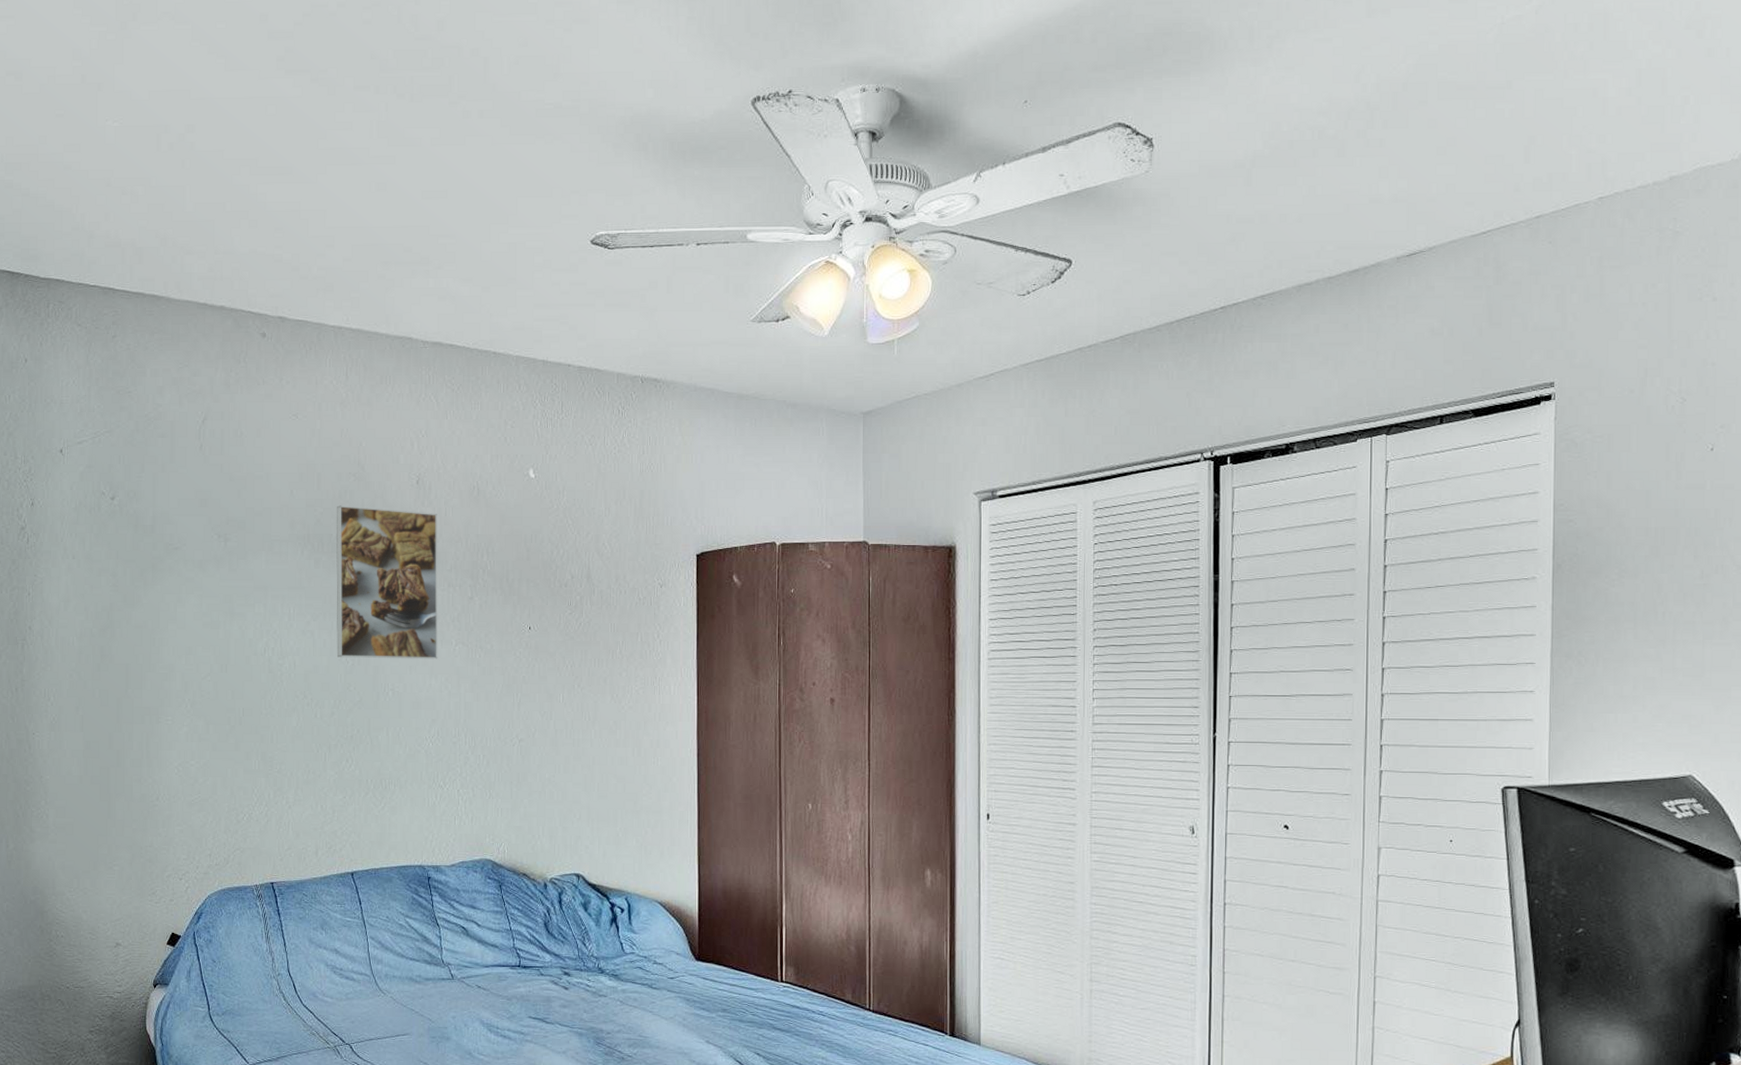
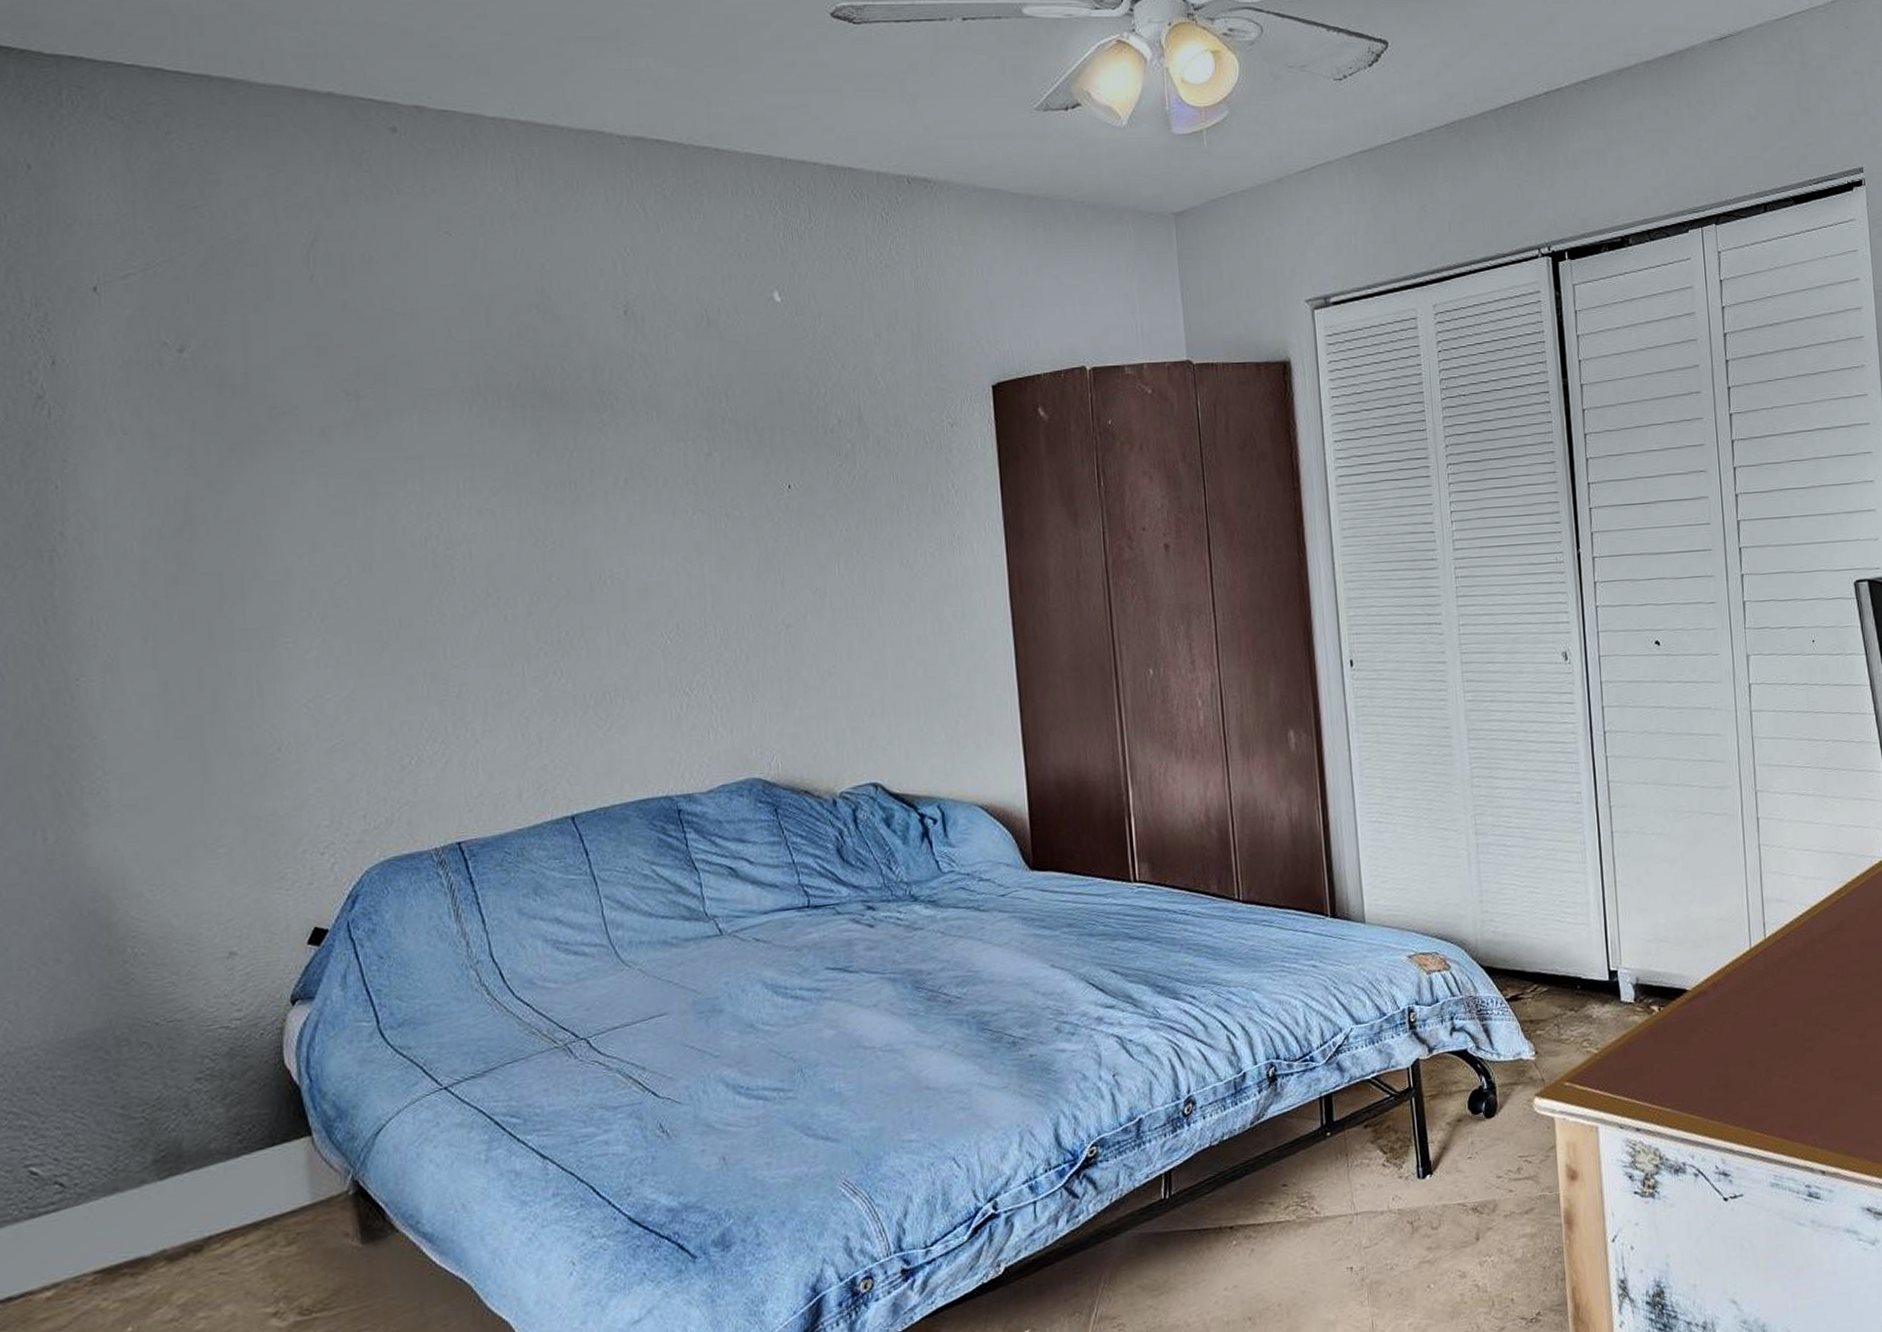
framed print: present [336,505,438,659] -> none [514,346,670,541]

